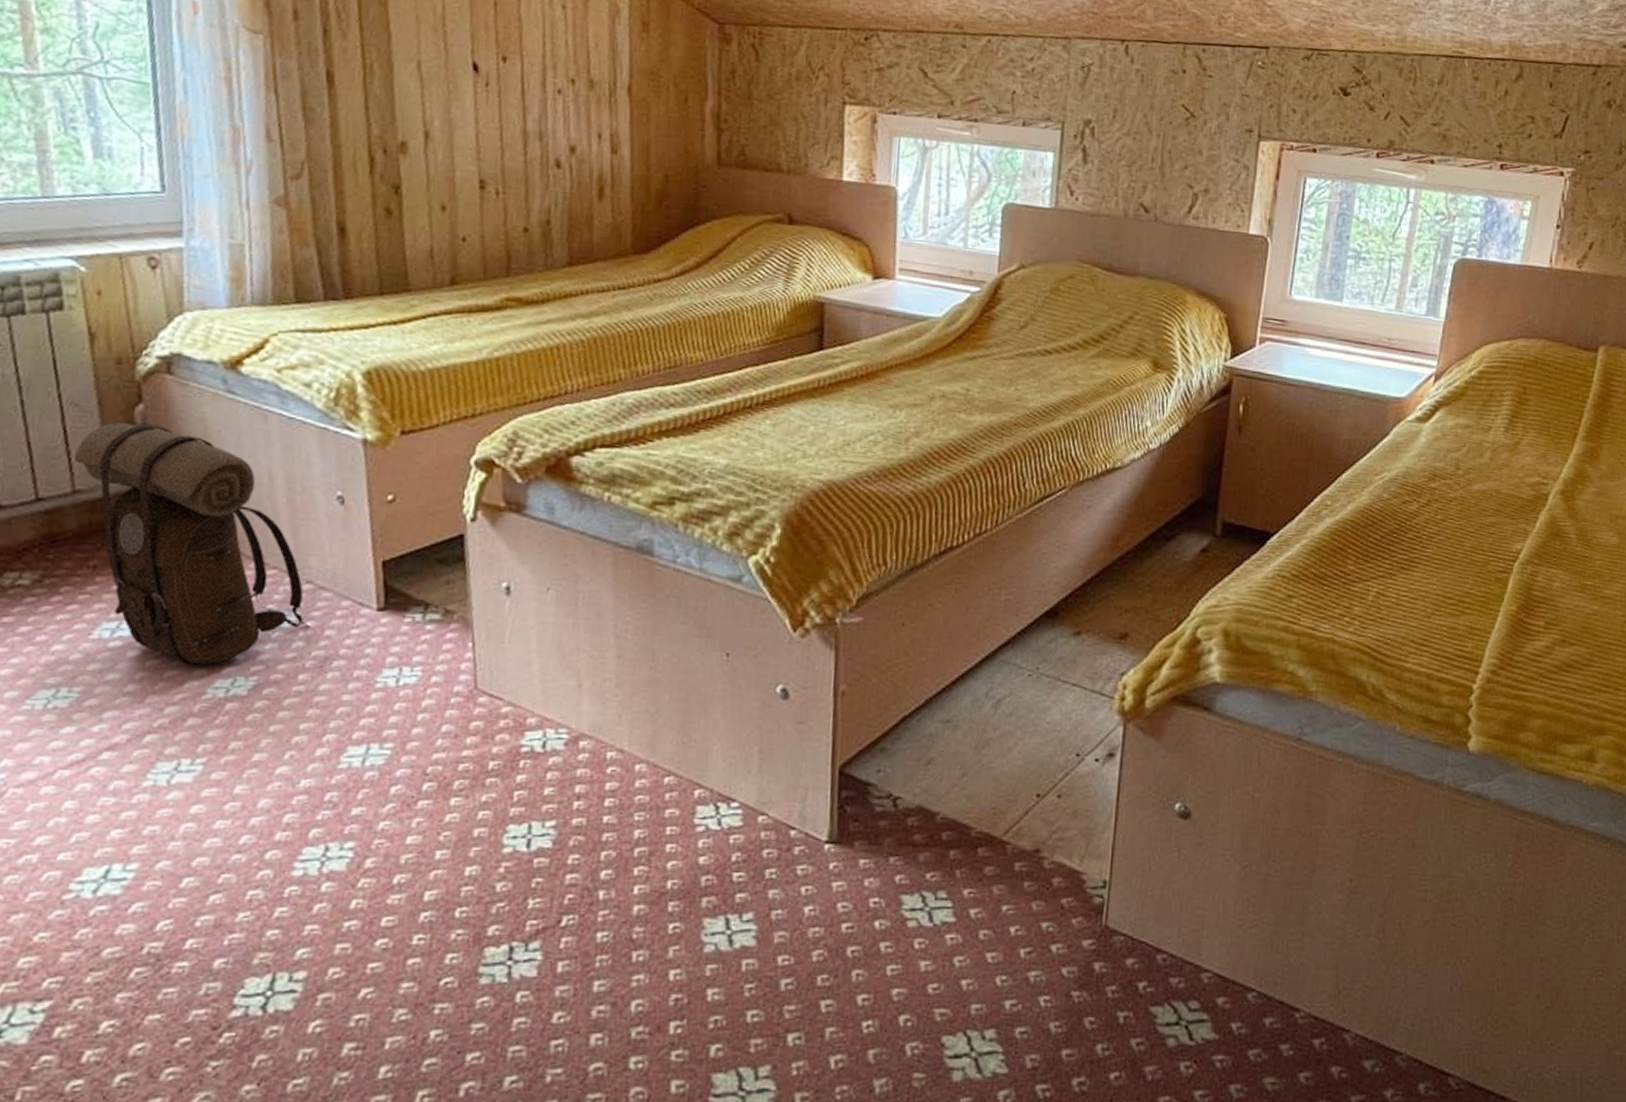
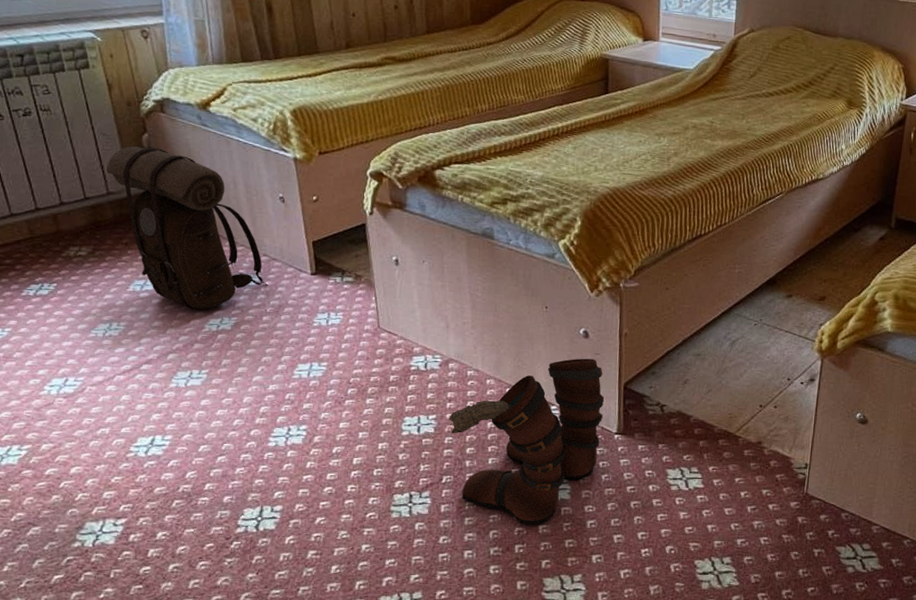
boots: none [576,729,811,989] -> present [449,358,605,525]

